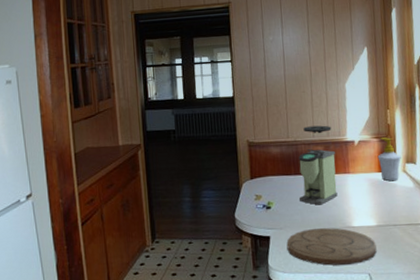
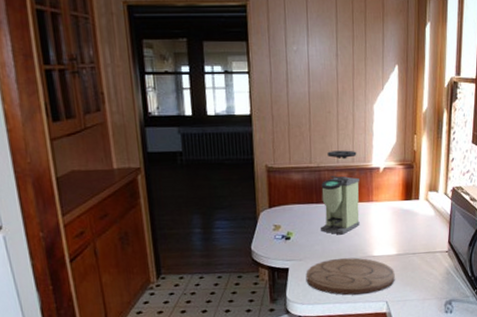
soap bottle: present [377,137,401,182] -> none [401,164,425,210]

